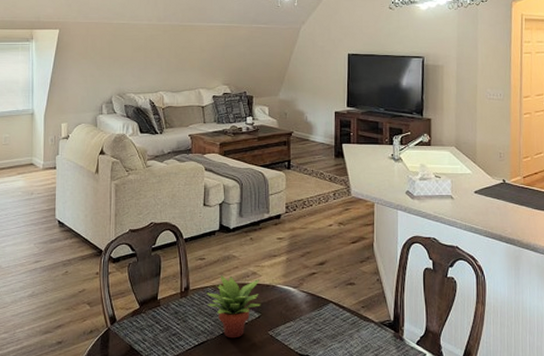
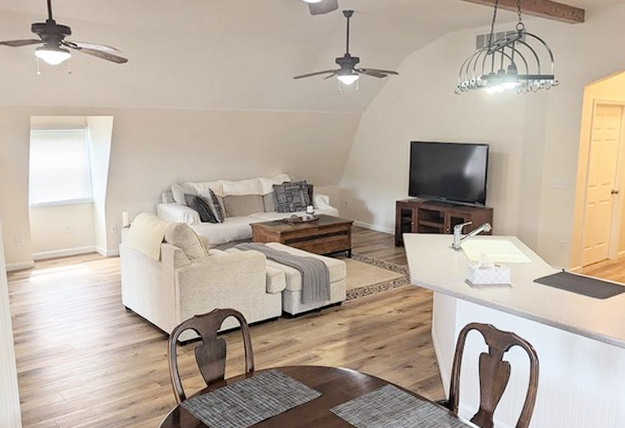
succulent plant: present [207,274,261,339] -> none [271,357,323,415]

